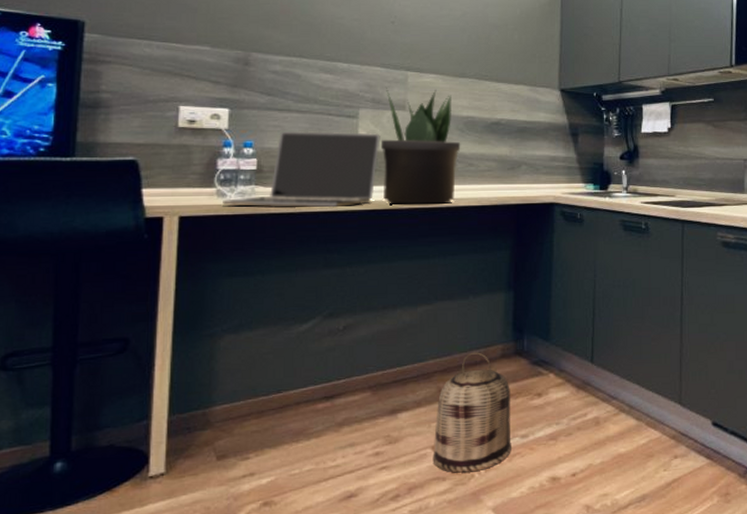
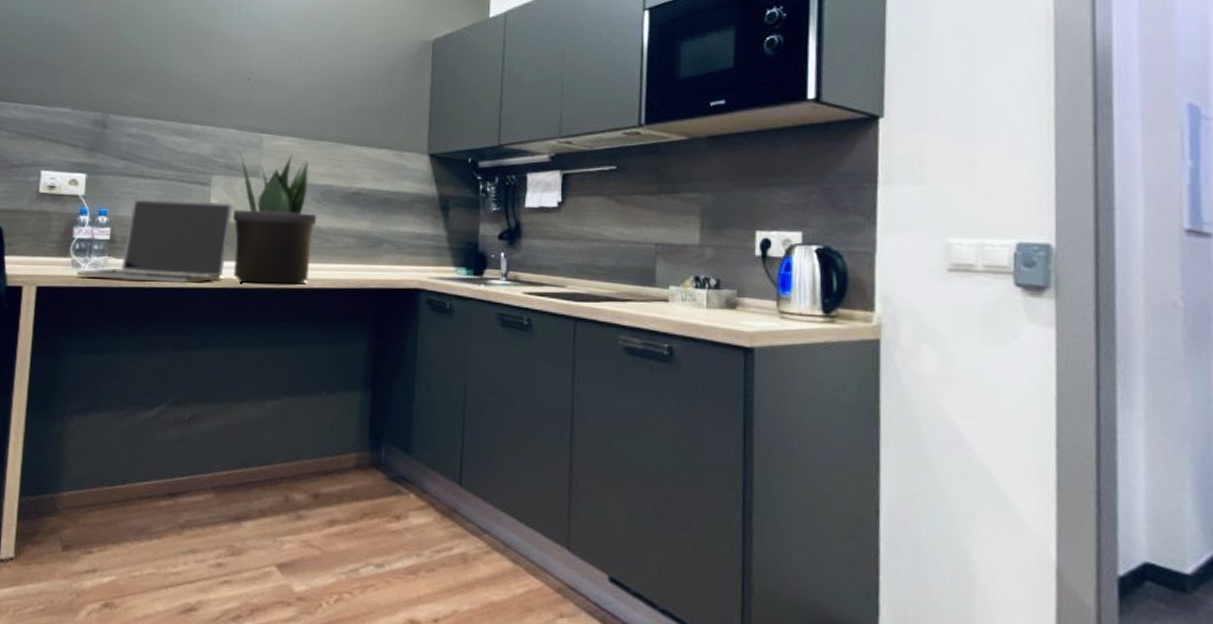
basket: present [433,352,511,473] -> none [277,459,365,601]

